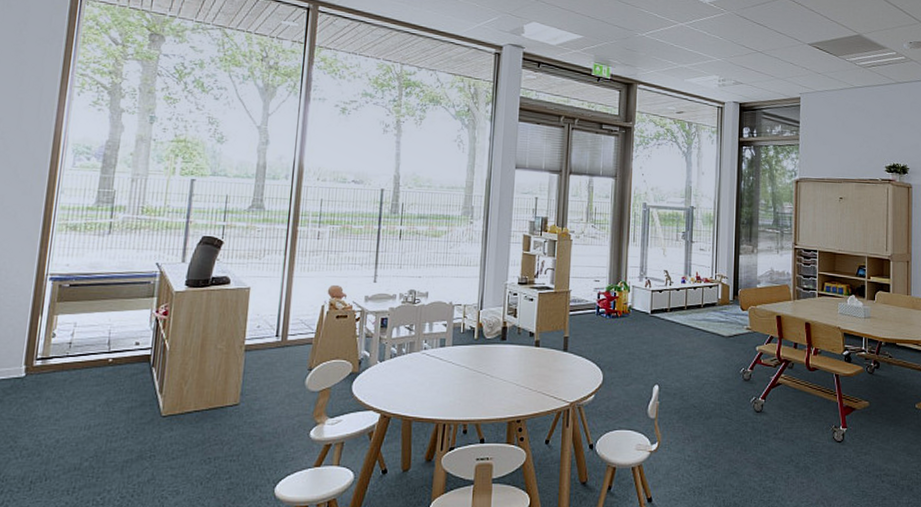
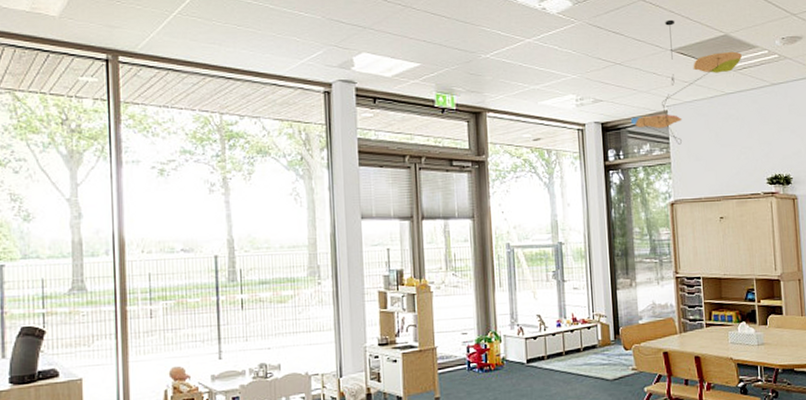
ceiling mobile: none [766,17,872,129] -> present [630,19,742,145]

